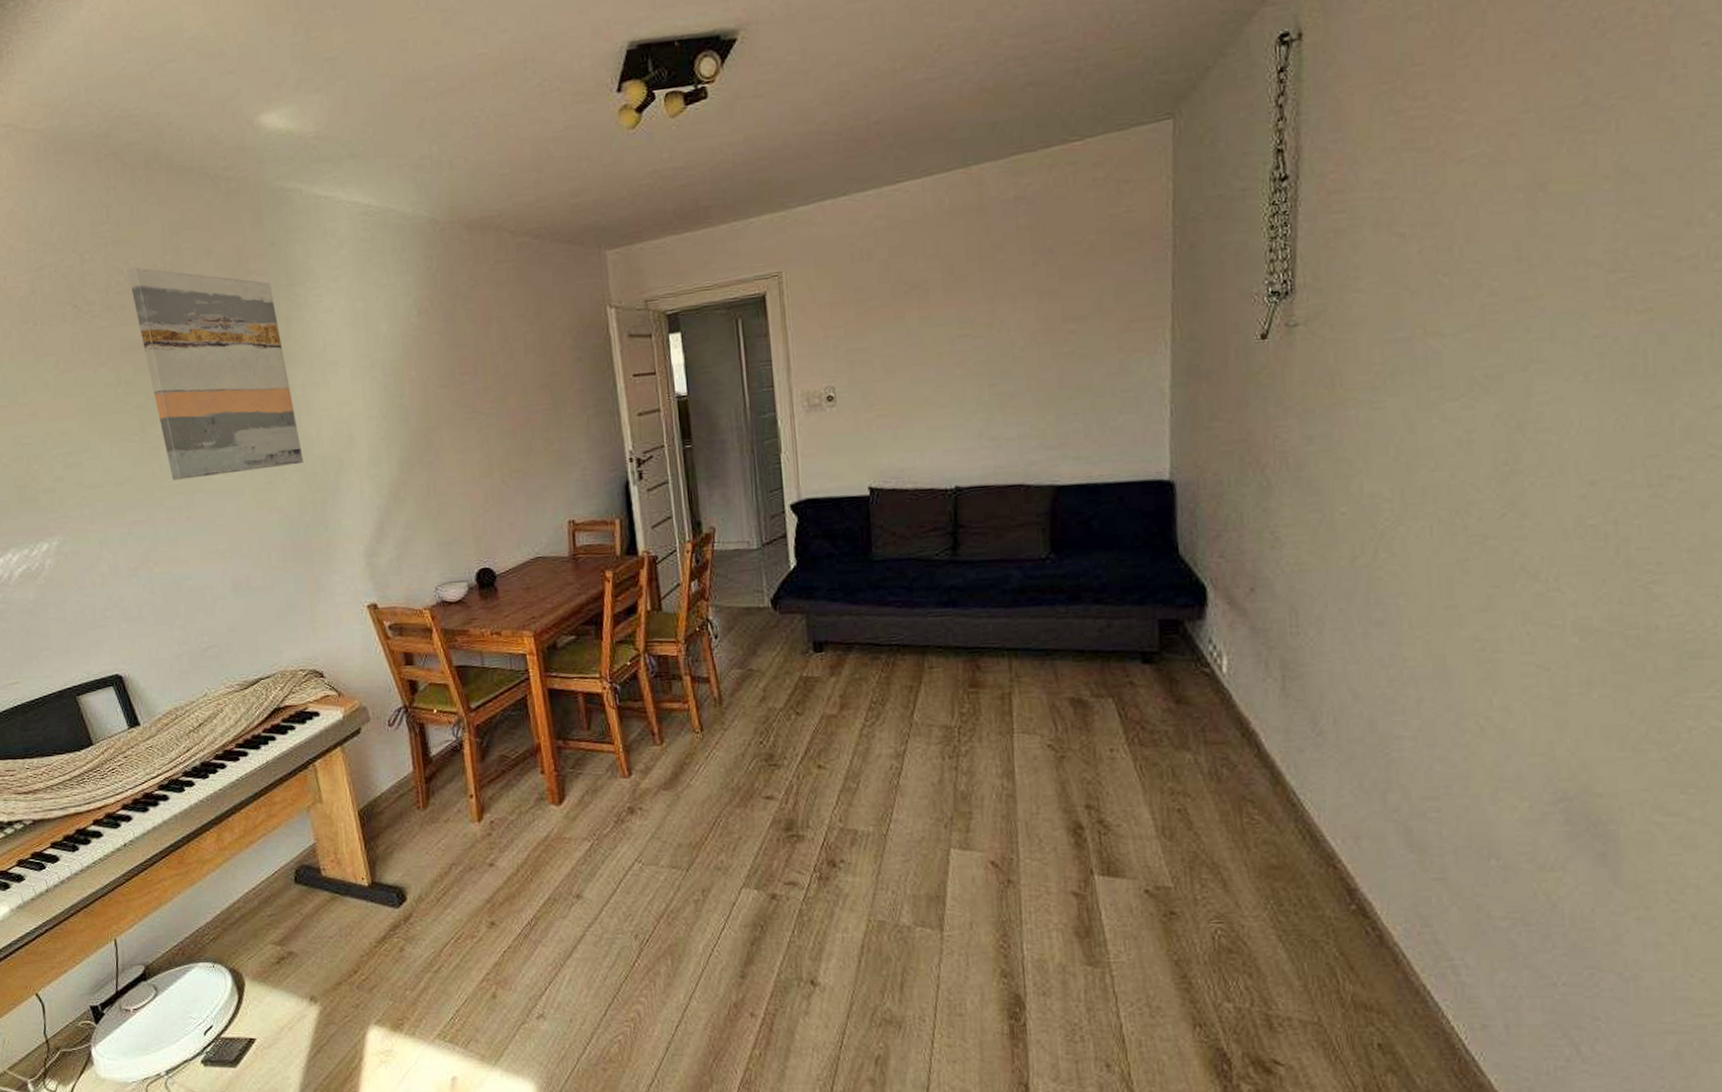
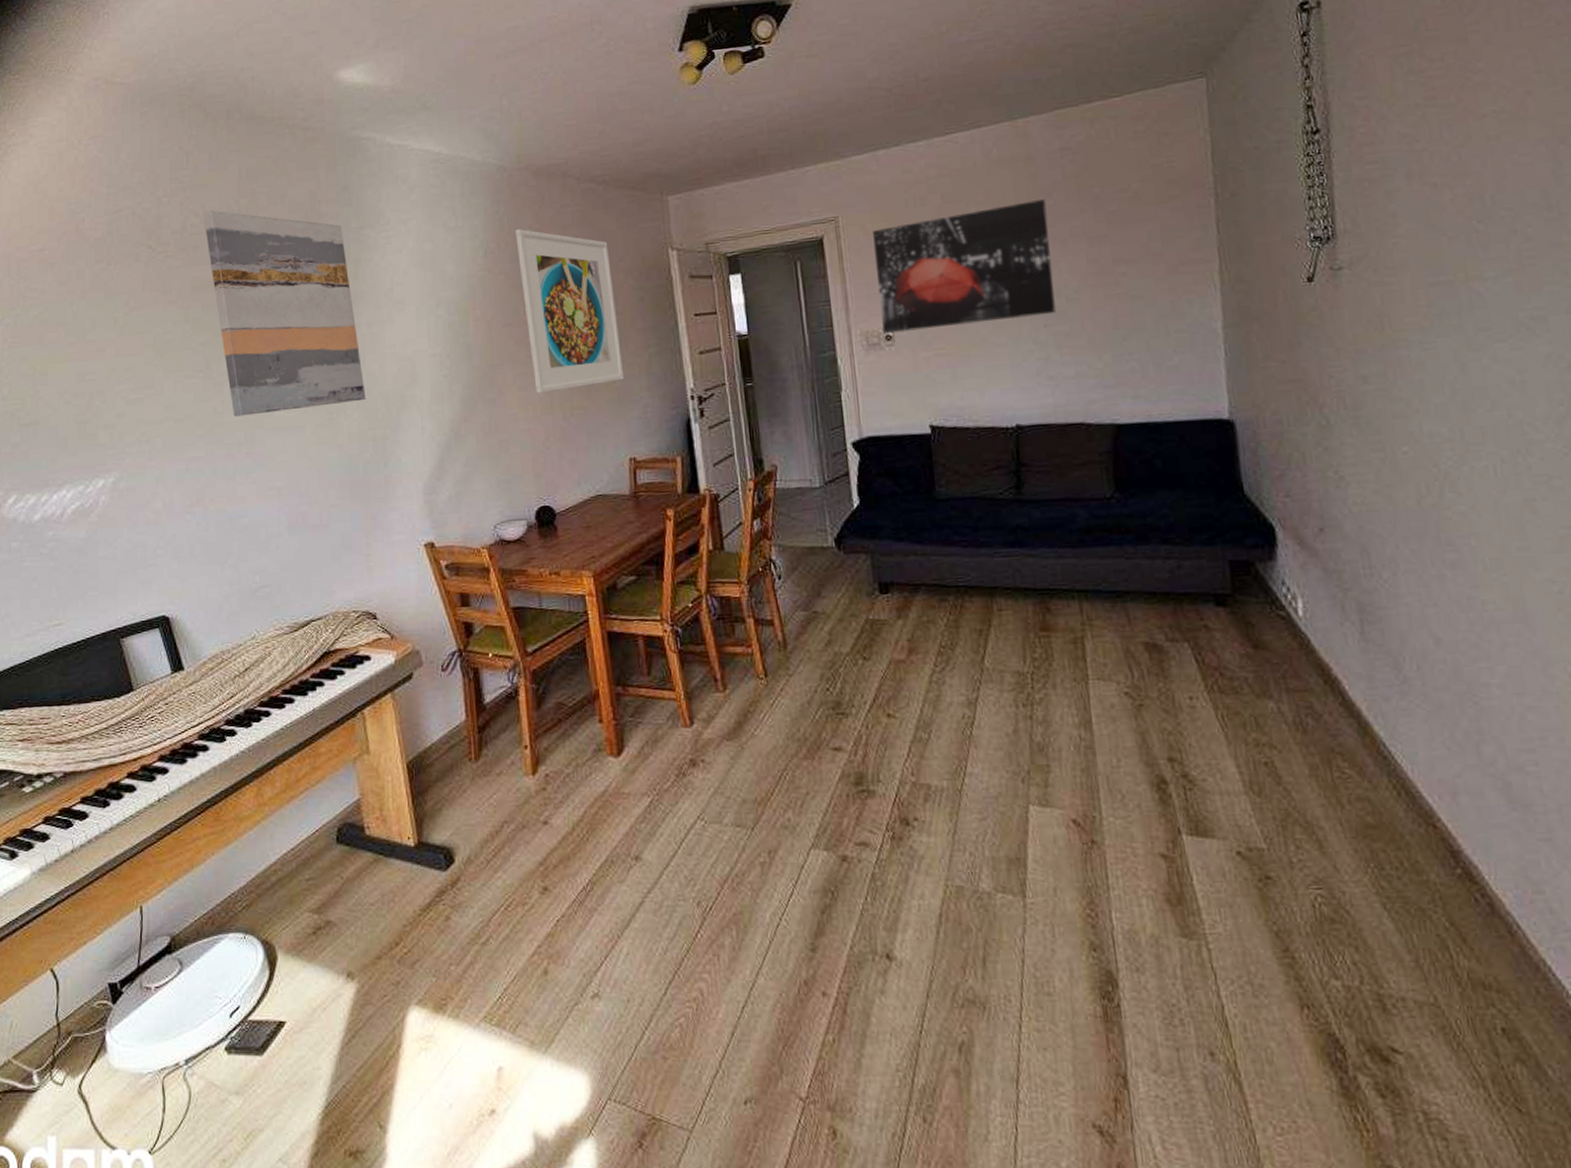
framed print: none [449,285,563,456] -> present [515,228,625,394]
wall art: none [816,253,1001,394] -> present [872,199,1056,333]

